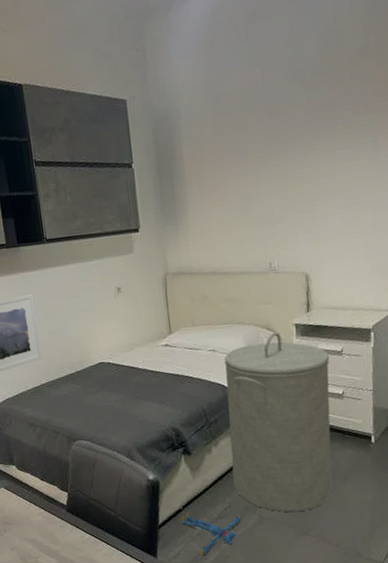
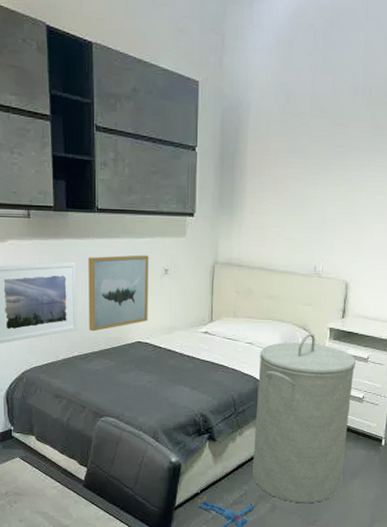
wall art: none [43,276,108,358] -> present [88,255,149,332]

